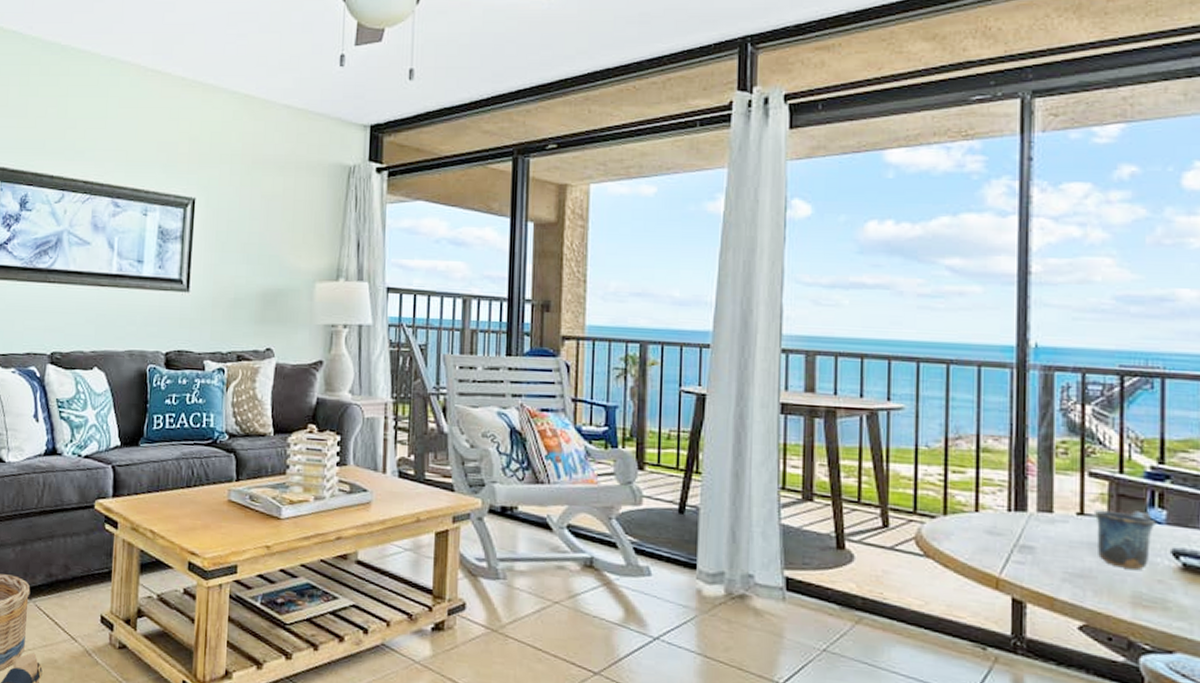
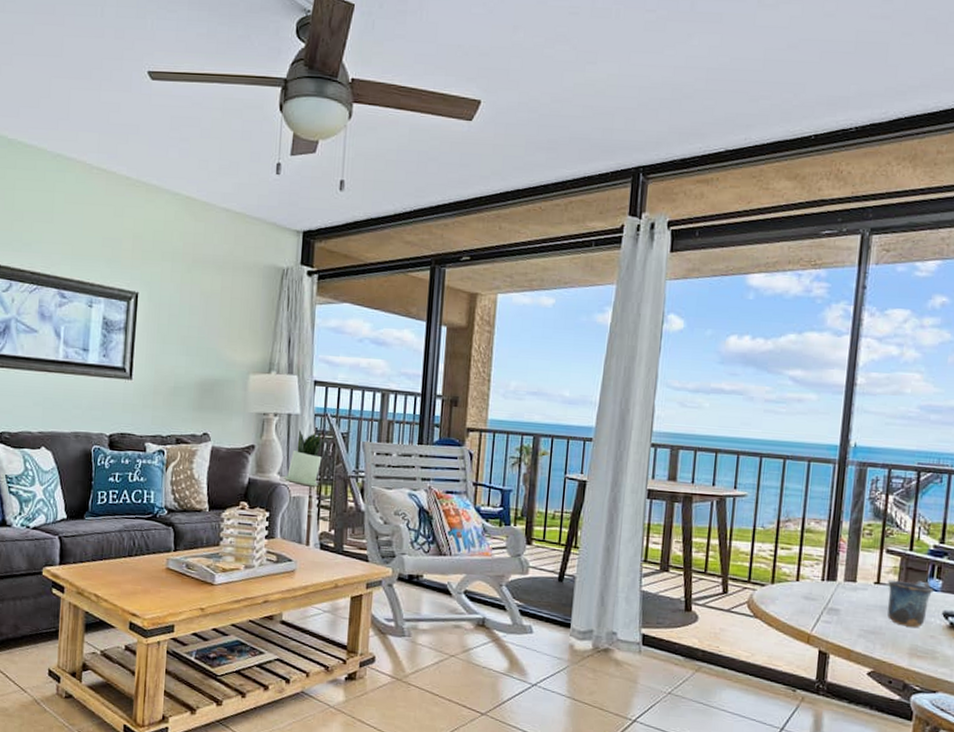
planter: none [355,341,400,406] -> present [283,429,325,487]

